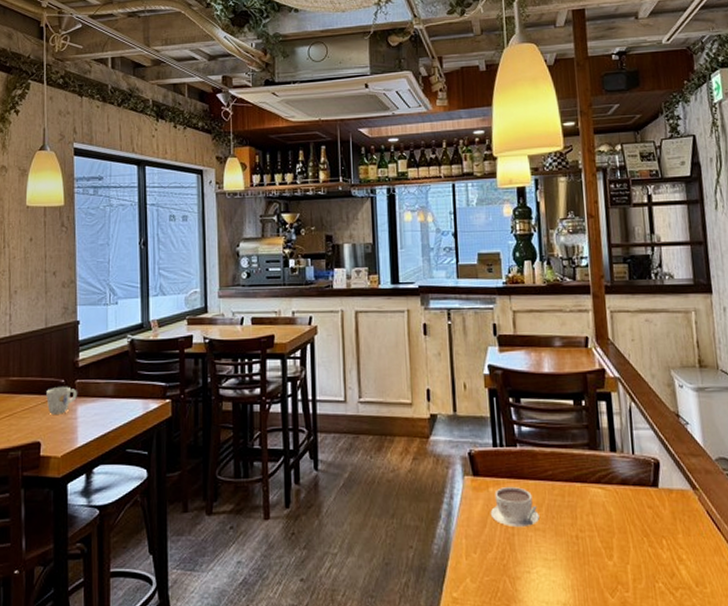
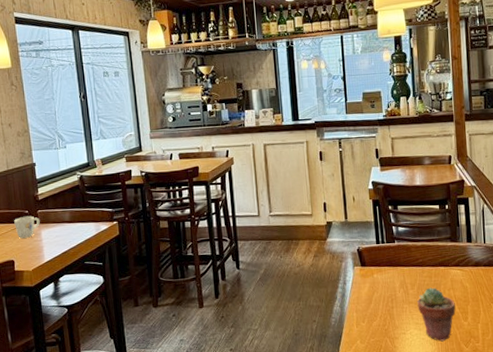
coffee cup: present [490,487,539,528] -> none [374,272,412,302]
potted succulent: none [546,510,597,587] -> present [417,287,456,342]

